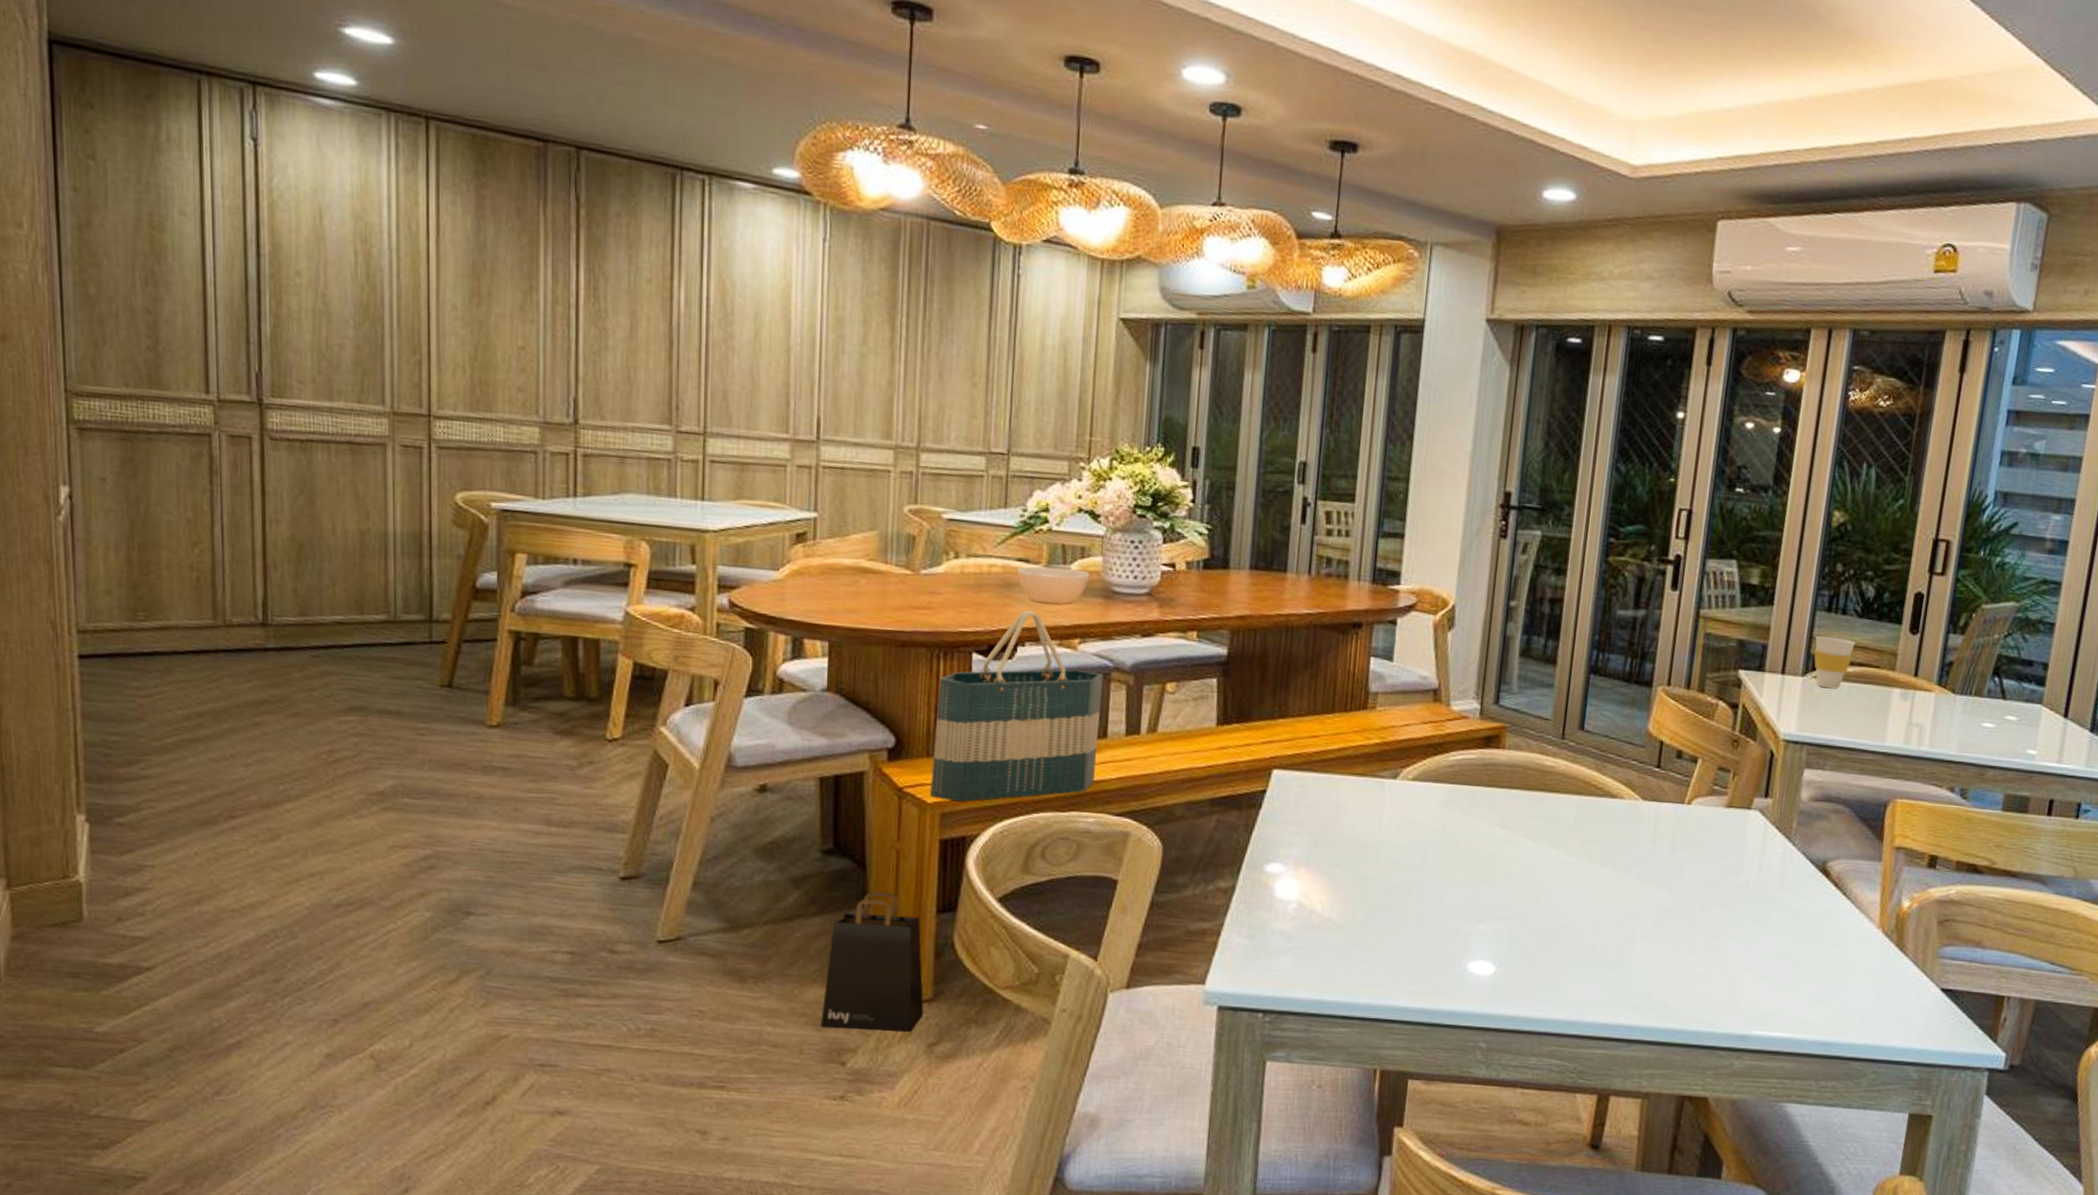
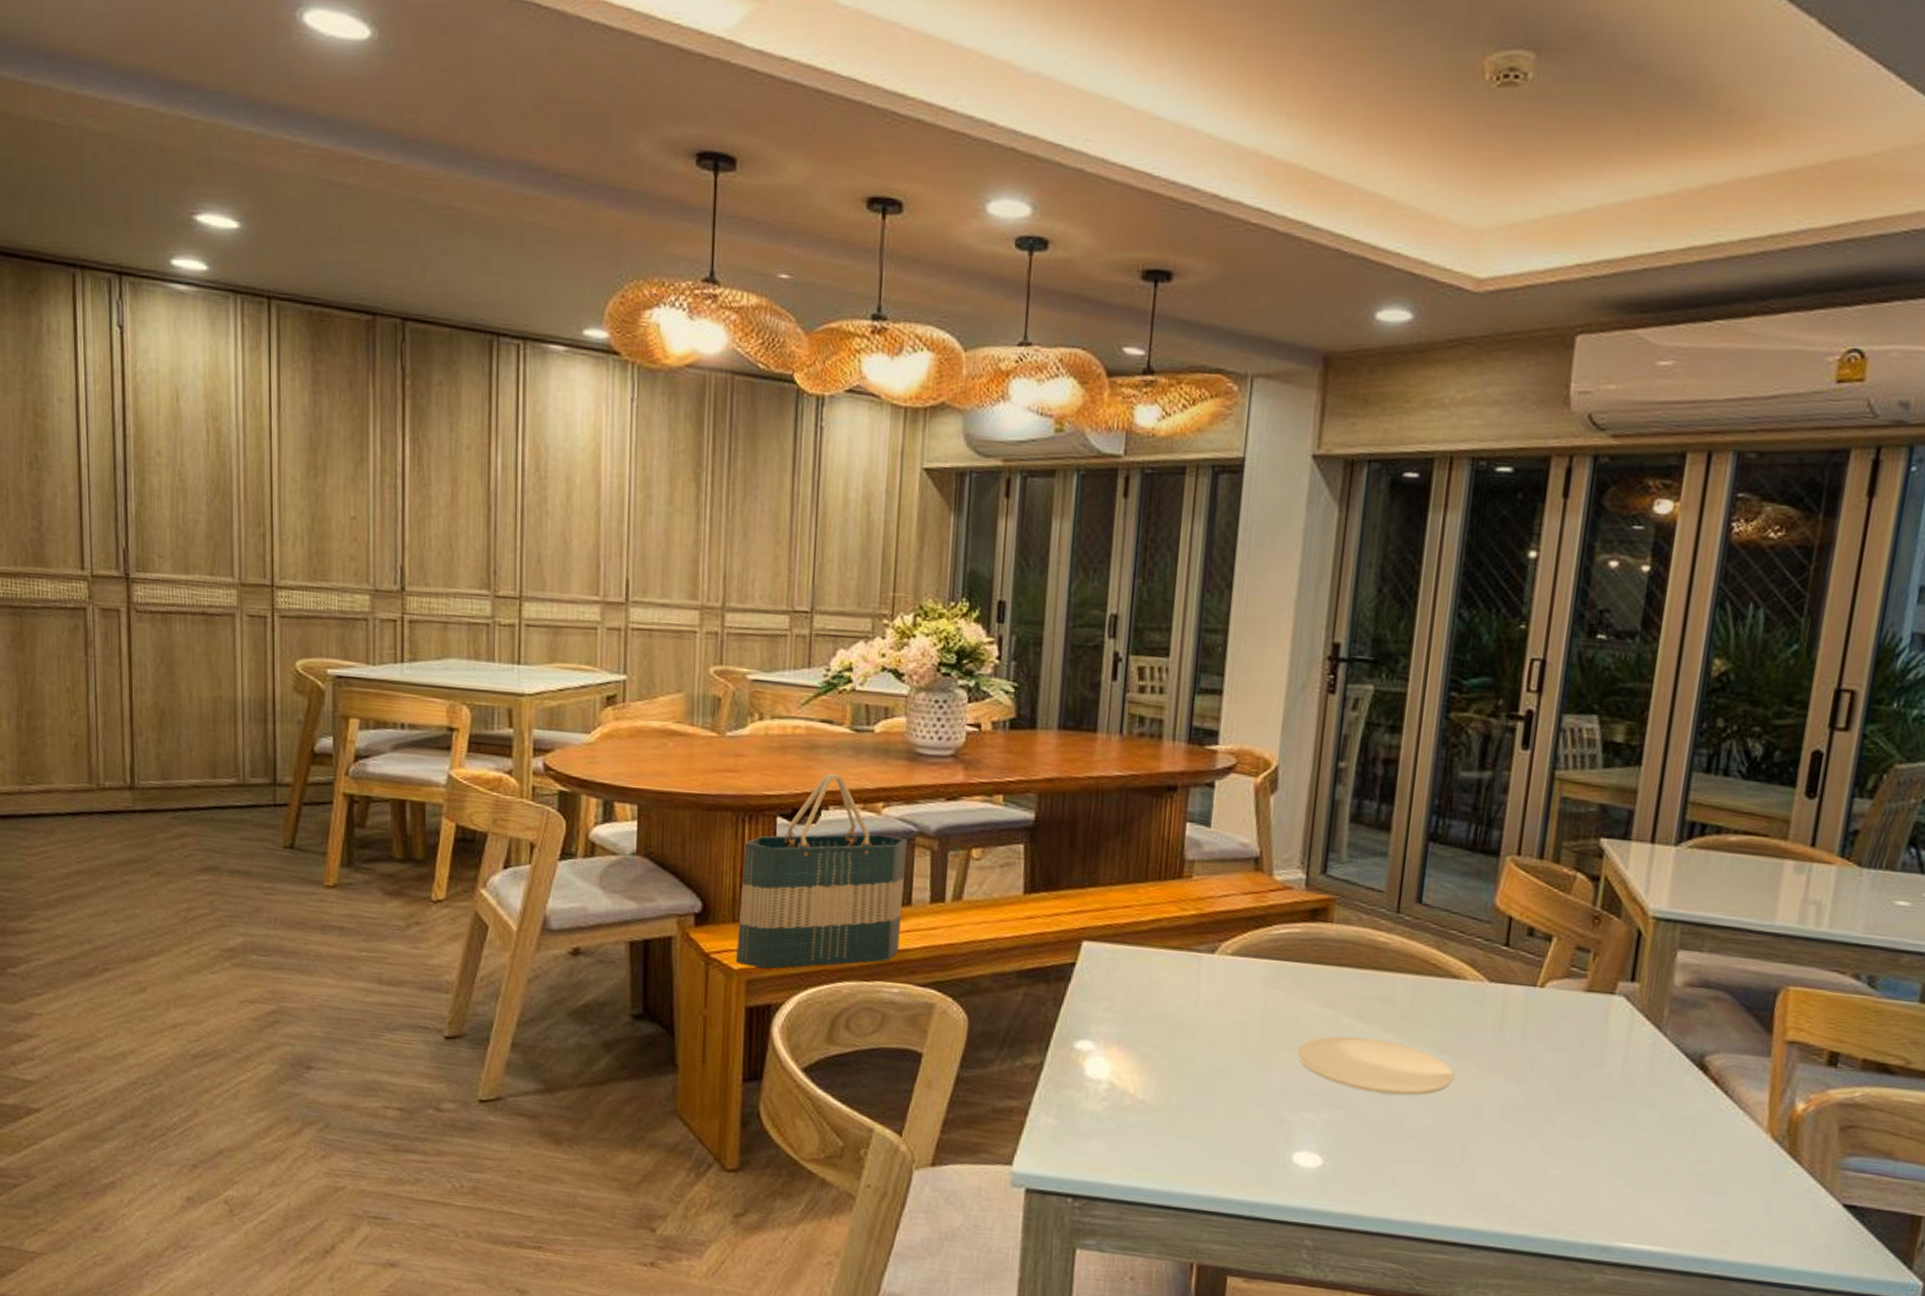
shopping bag: present [820,891,924,1032] -> none [631,1057,731,1201]
bowl: present [1016,566,1090,605] -> none [820,727,894,768]
plate: none [1472,853,1613,906] -> present [1297,1036,1455,1096]
cup: present [1814,636,1855,690] -> none [1689,800,1739,861]

